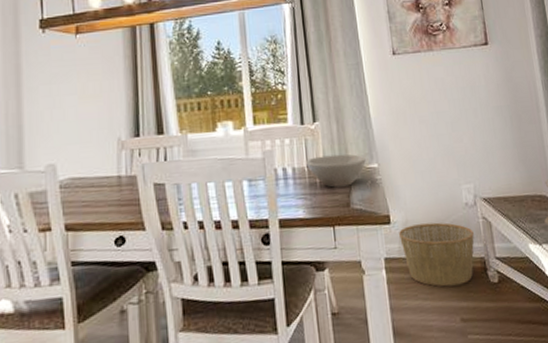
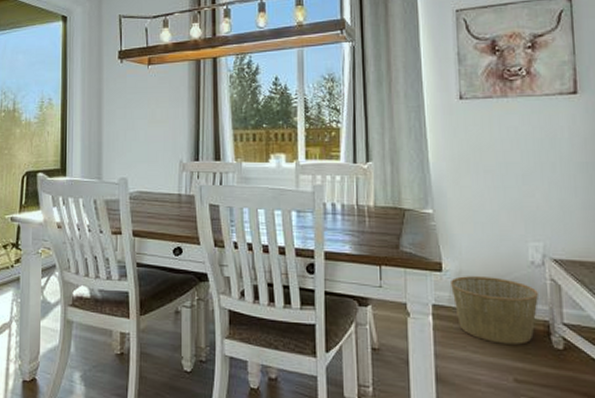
bowl: present [306,154,367,188] -> none [356,196,421,228]

